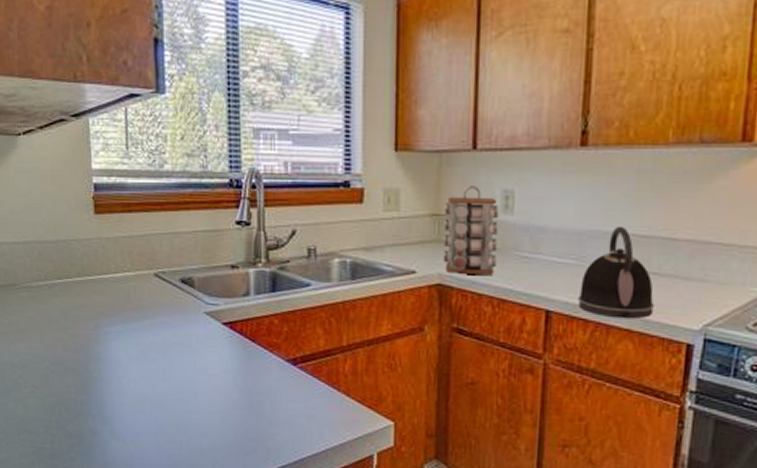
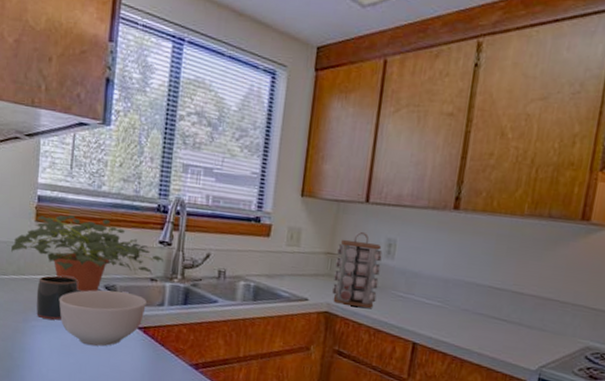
potted plant: none [72,202,243,289] -> present [11,215,163,293]
mug: none [105,272,156,323] -> present [36,275,82,320]
bowl: none [131,284,229,348] -> present [59,290,146,347]
kettle: present [577,226,654,320] -> none [439,278,502,357]

